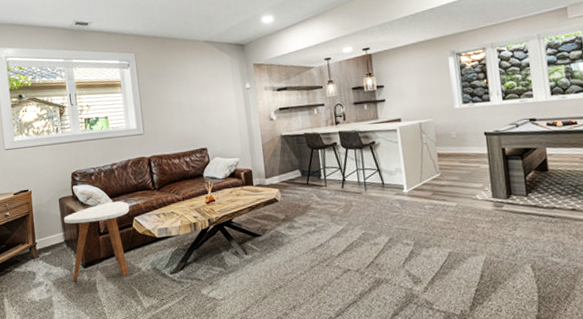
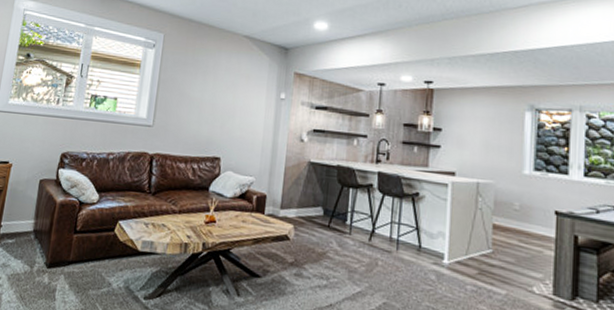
side table: present [63,201,130,282] -> none [31,196,117,288]

